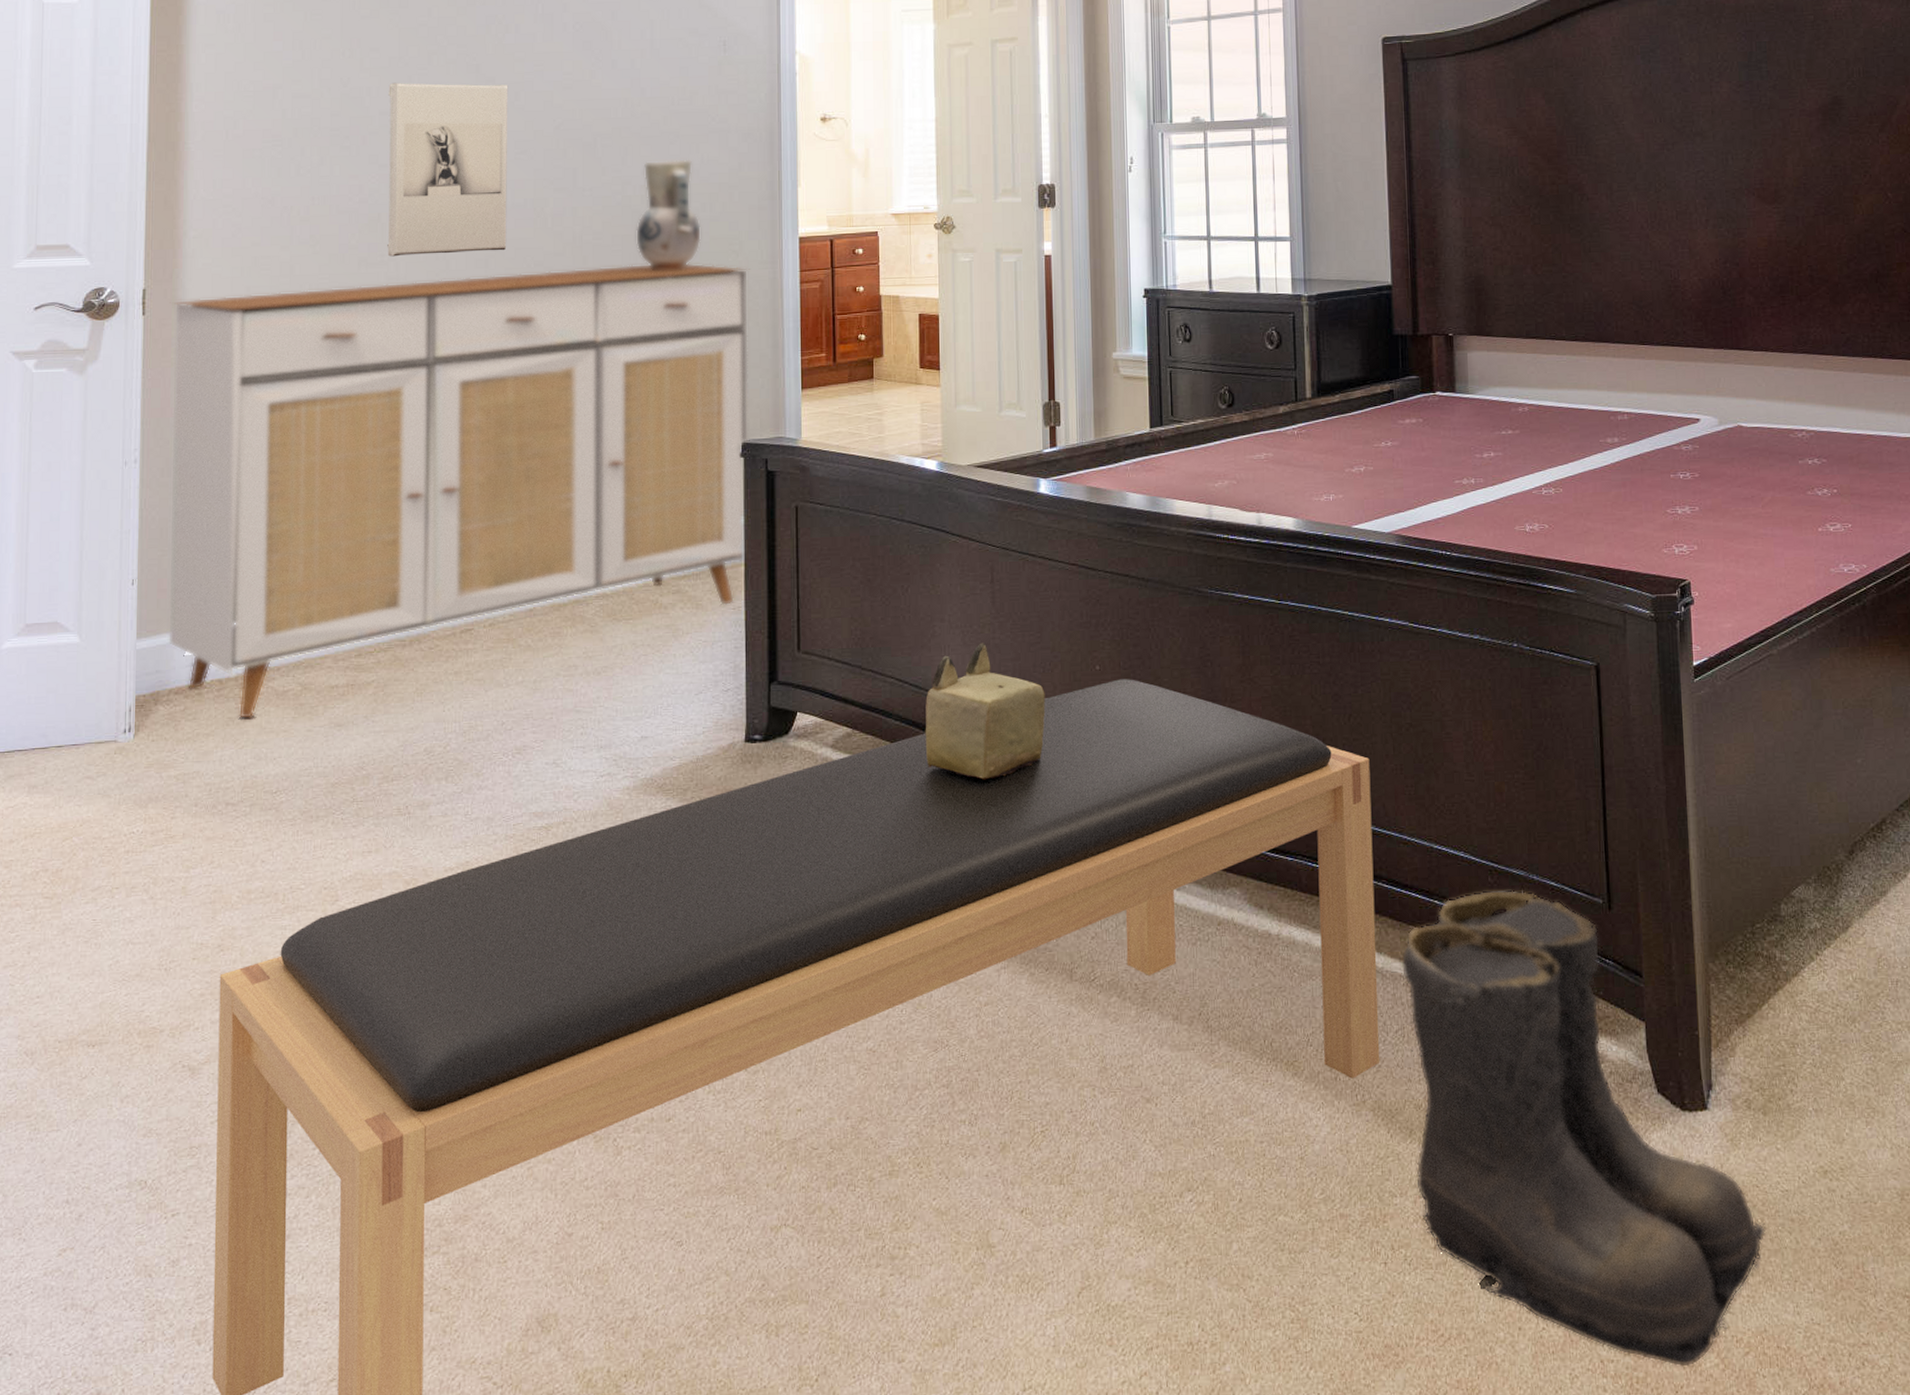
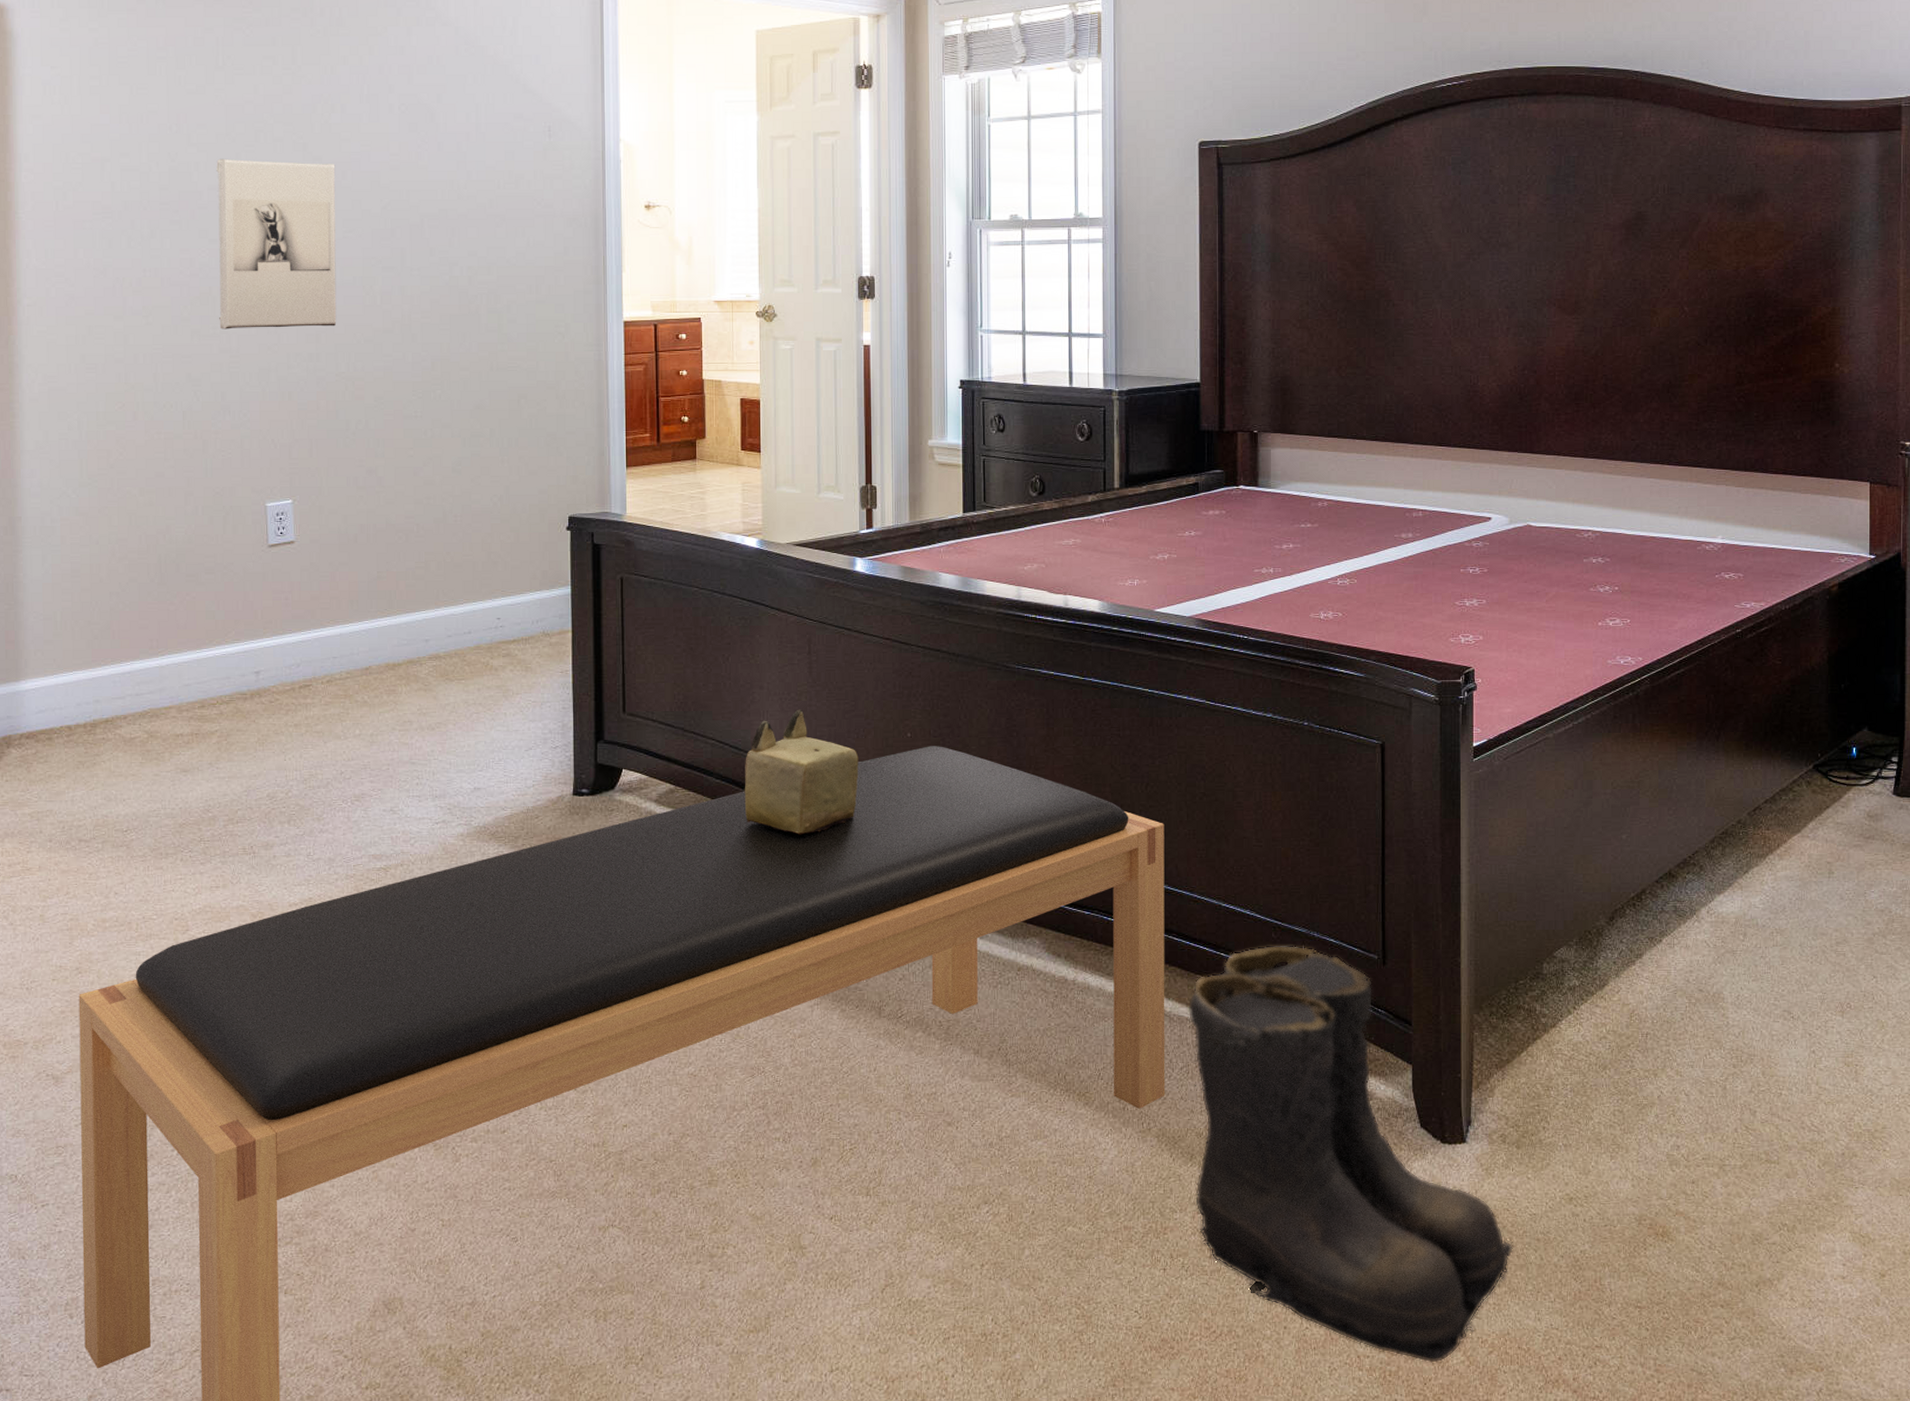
sideboard: present [167,263,750,720] -> none [6,342,576,764]
vase: present [635,159,702,271] -> none [463,242,528,350]

